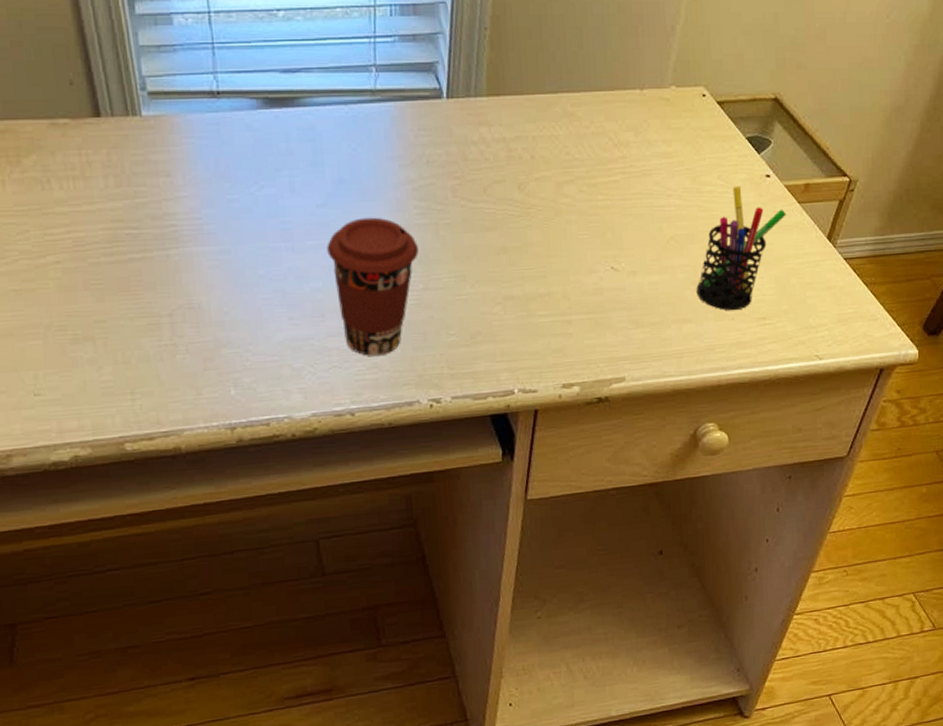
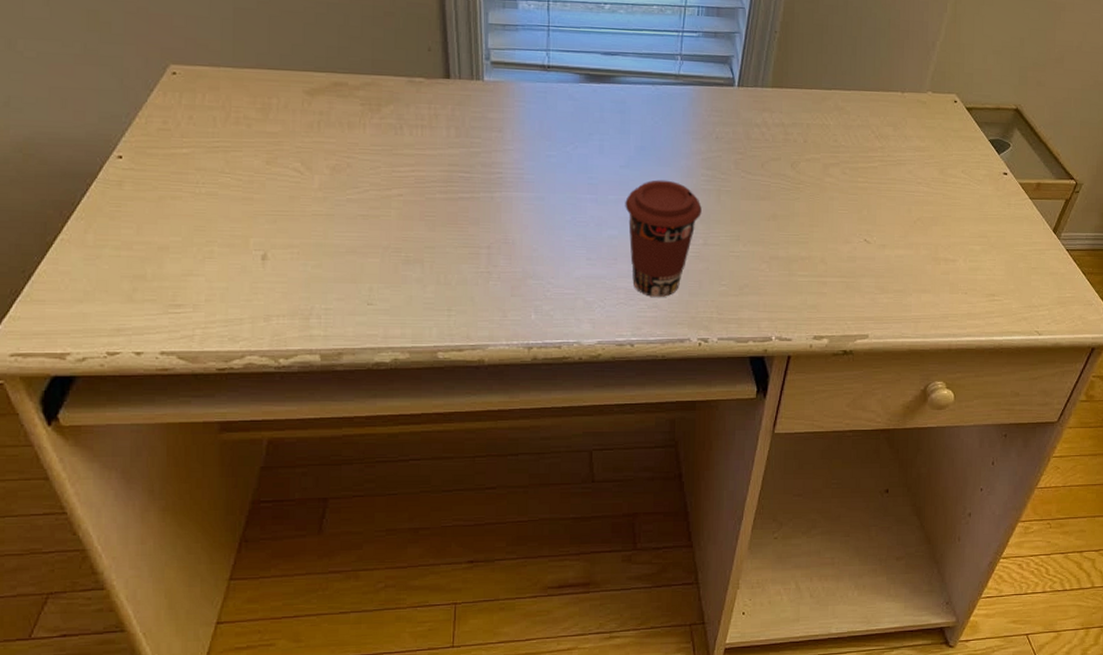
pen holder: present [696,187,786,311] -> none [936,180,1019,286]

